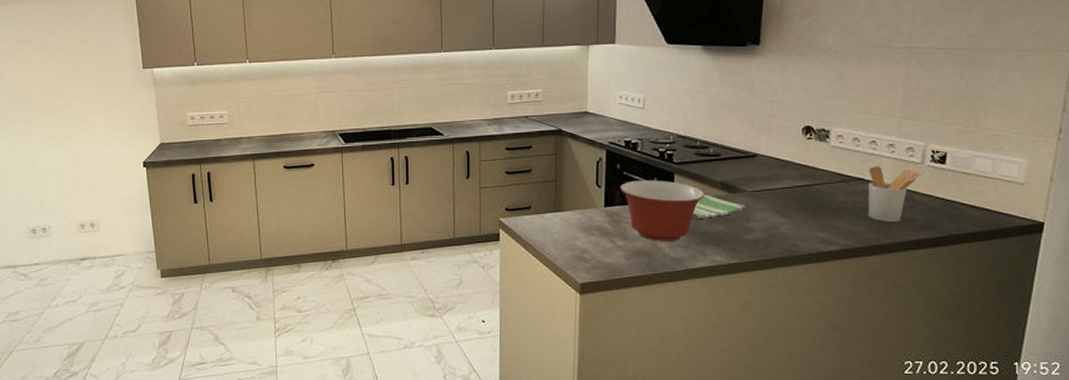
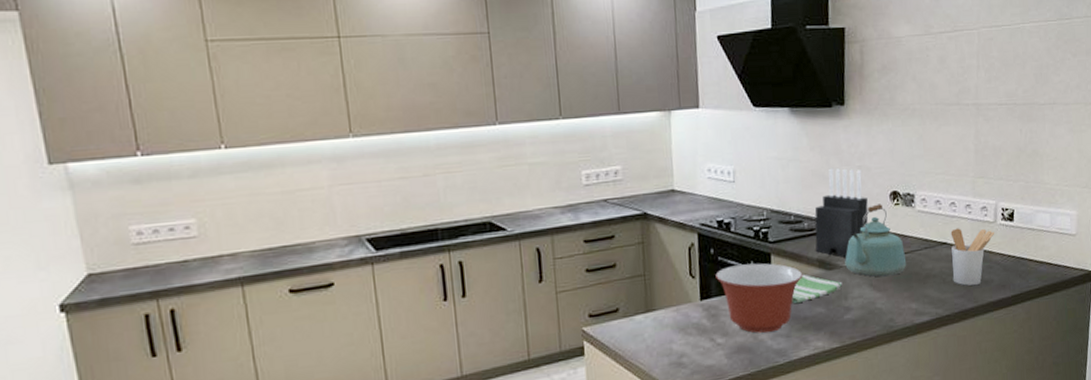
knife block: none [720,101,778,183] -> present [814,168,868,257]
kettle: none [749,137,816,204] -> present [845,204,907,277]

